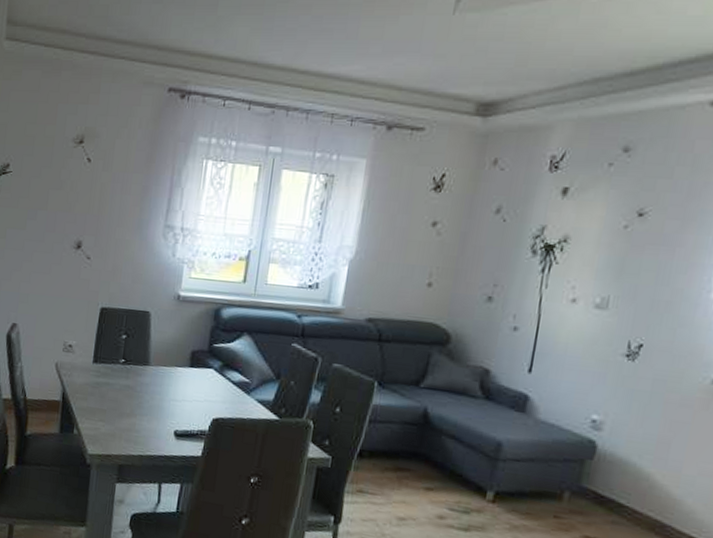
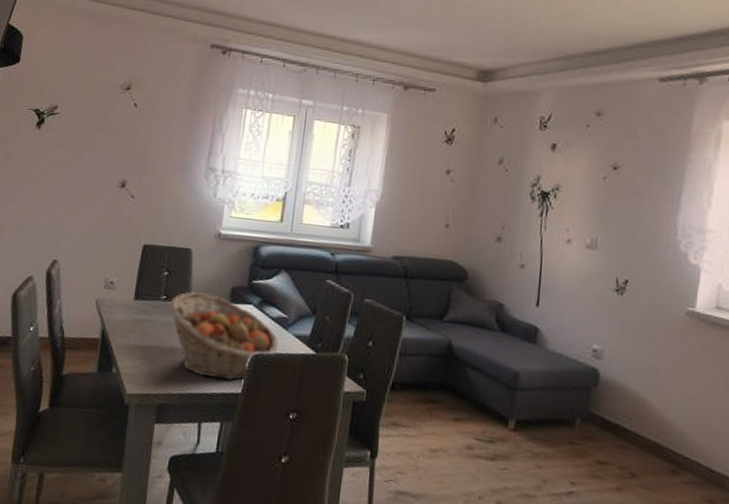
fruit basket: none [127,354,240,444] -> present [168,291,278,380]

